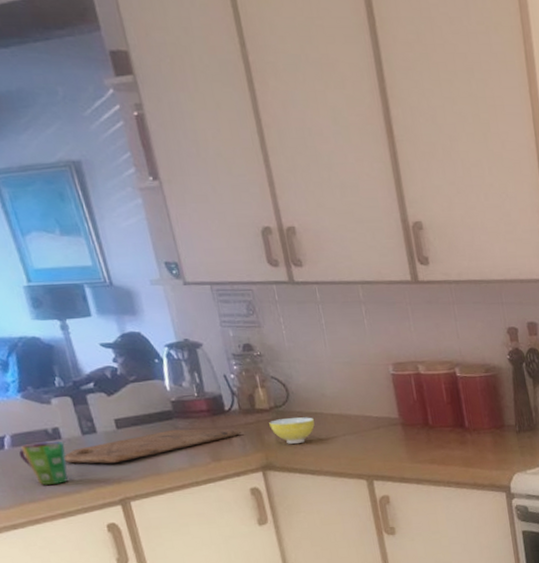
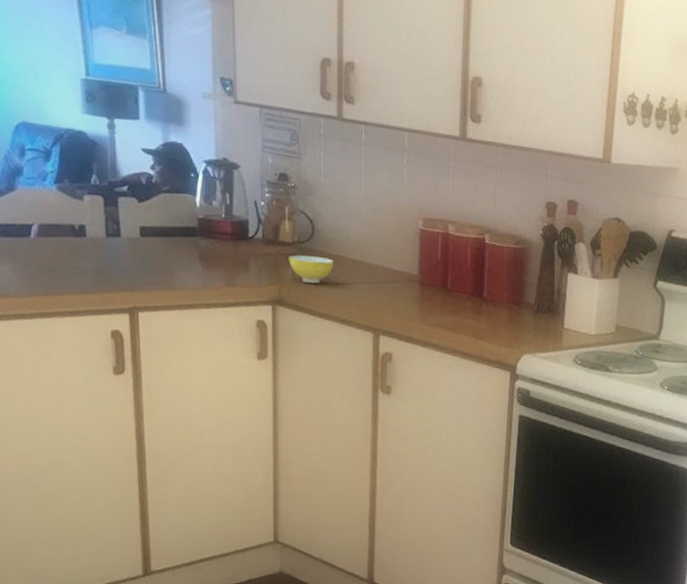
cup: present [19,441,68,485] -> none [43,236,88,282]
cutting board: present [64,429,242,464] -> none [85,246,260,271]

